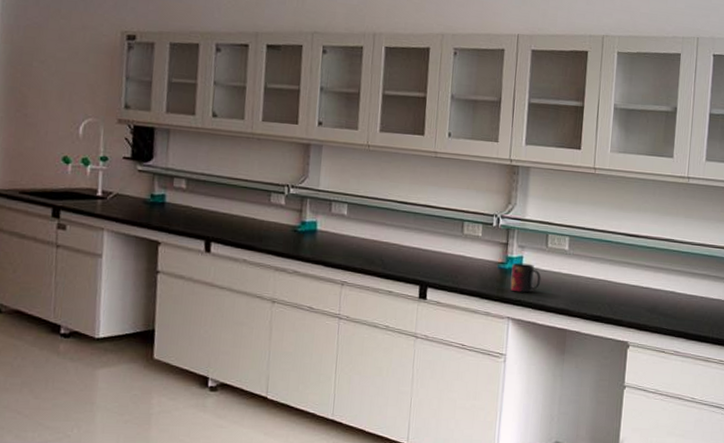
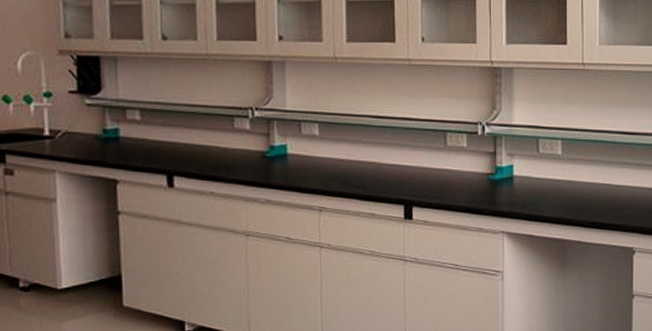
mug: present [510,262,541,293] -> none [502,172,535,204]

